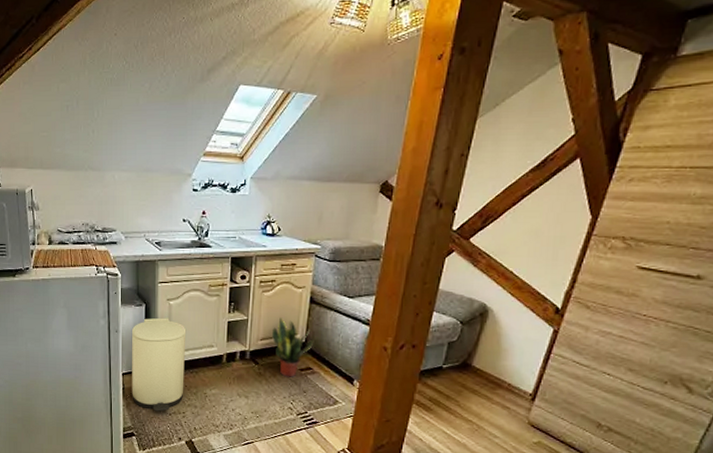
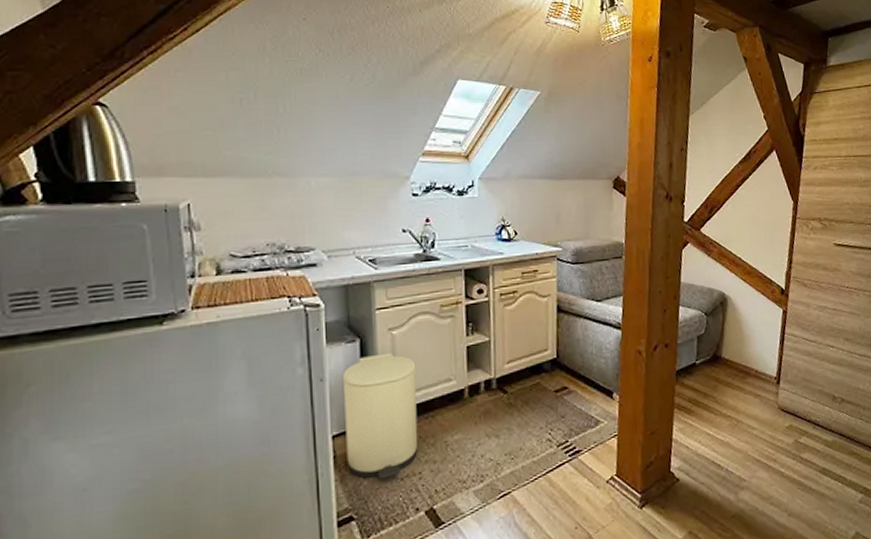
potted plant: present [272,317,313,377] -> none [519,333,566,403]

